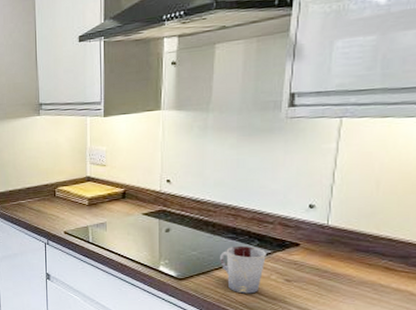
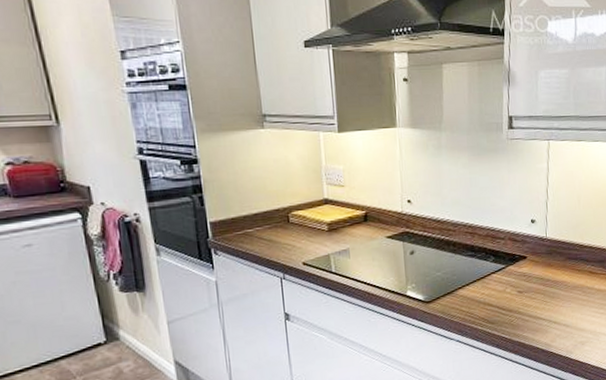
cup: present [220,247,266,294] -> none [462,263,501,310]

